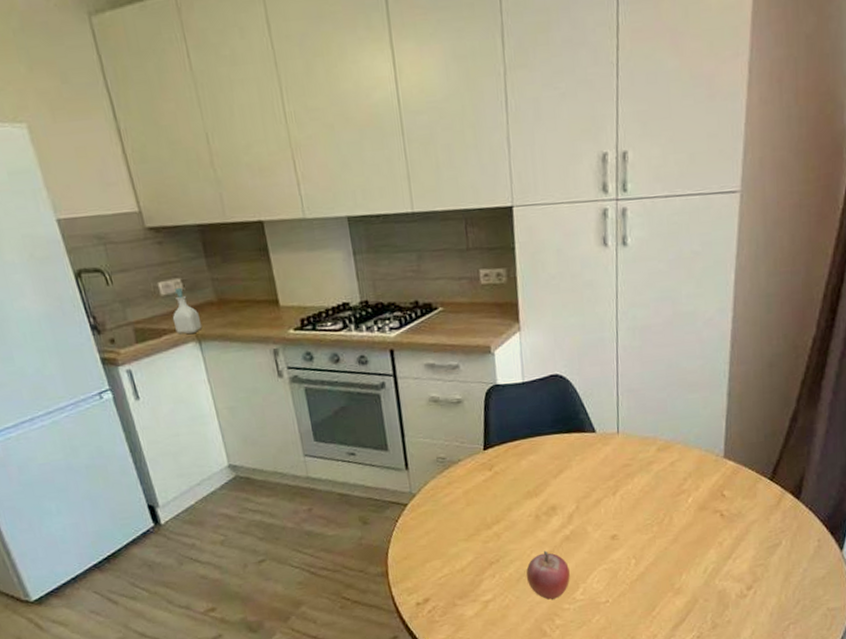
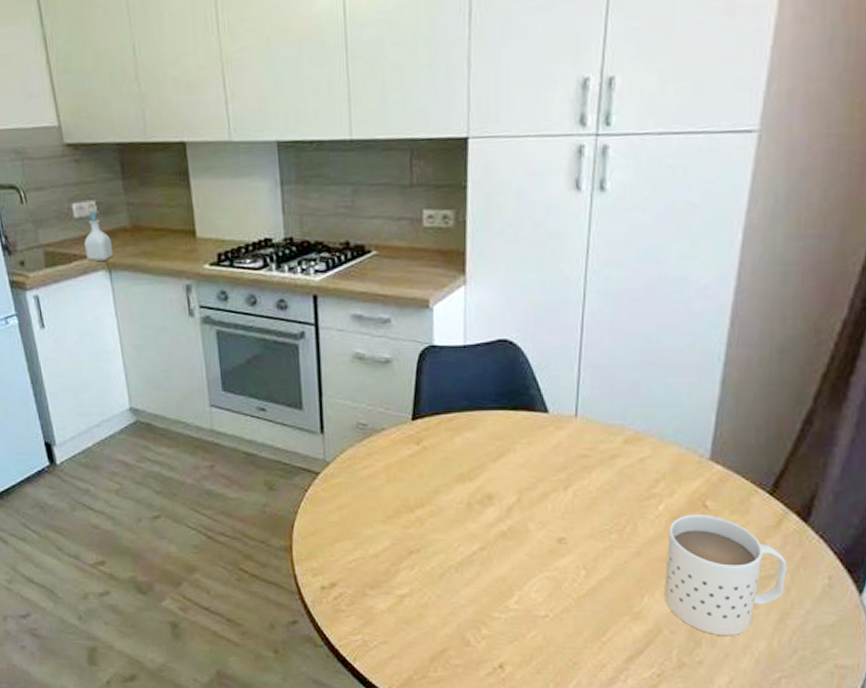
fruit: present [526,550,570,600] -> none [450,546,503,604]
mug: none [696,502,788,598] -> present [664,515,787,637]

